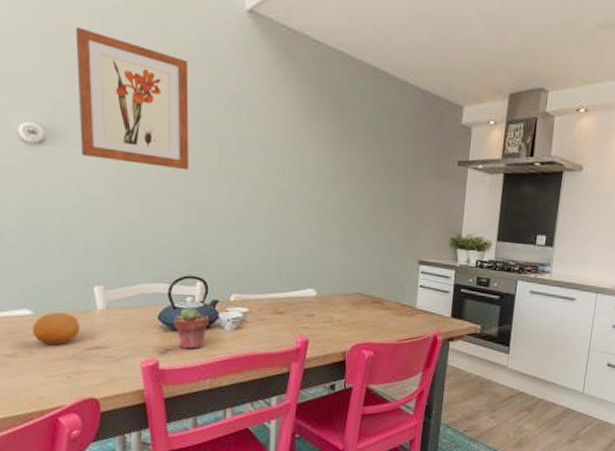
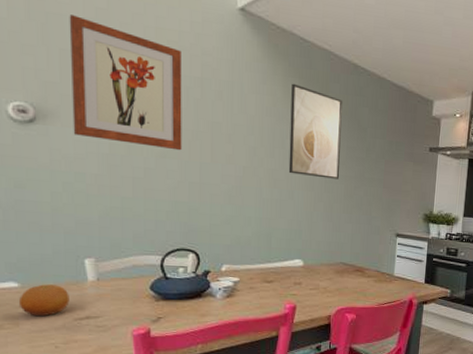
potted succulent: present [174,305,210,349] -> none [166,276,202,317]
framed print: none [300,92,360,199] -> present [288,83,343,179]

